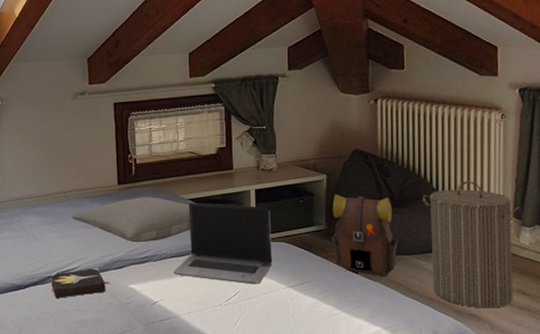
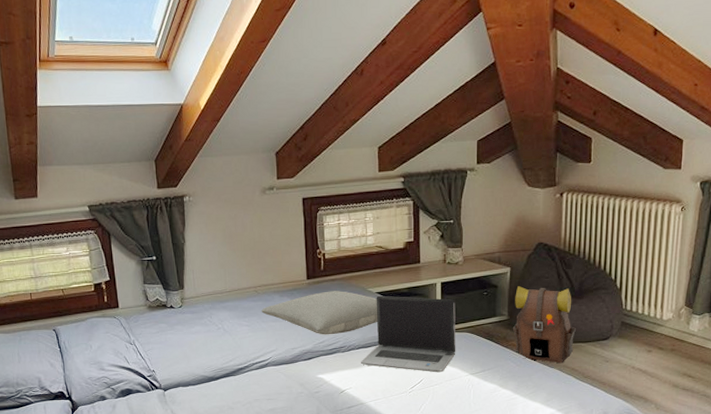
hardback book: present [51,267,110,298] -> none [242,359,300,389]
laundry hamper: present [423,181,520,308] -> none [601,272,692,391]

